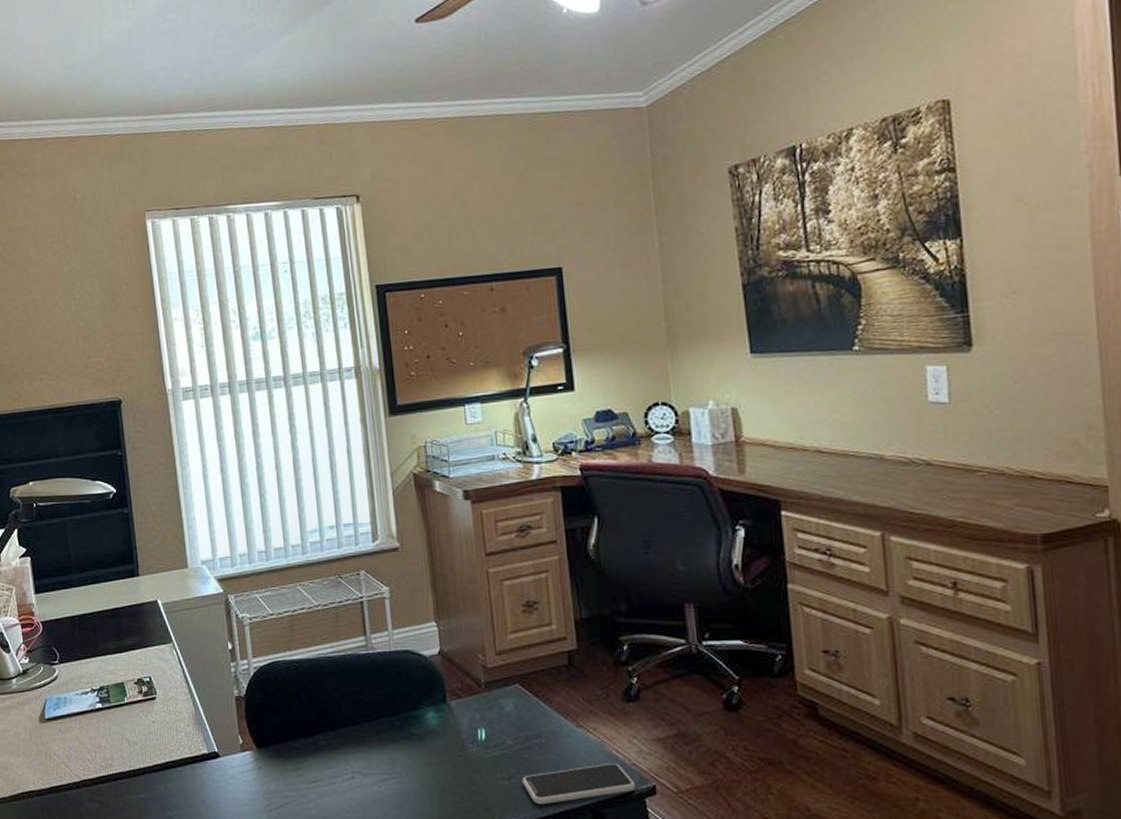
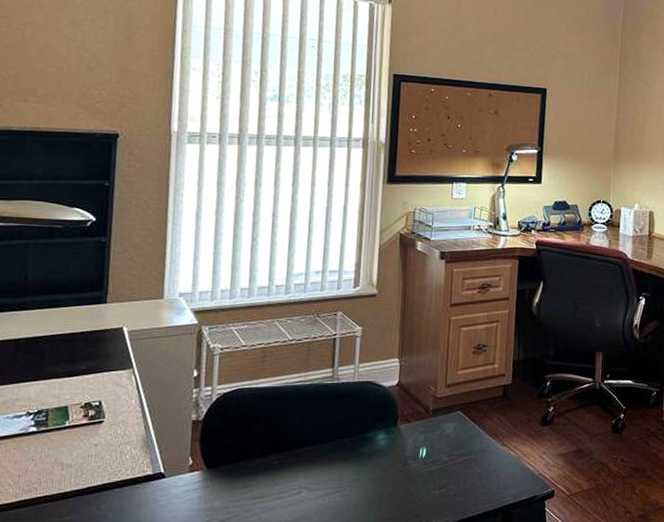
smartphone: present [522,764,636,805] -> none [450,474,539,510]

